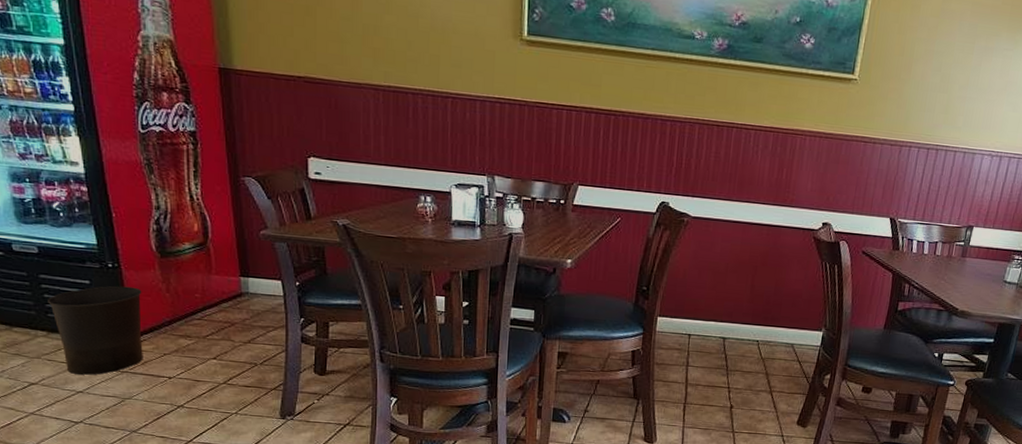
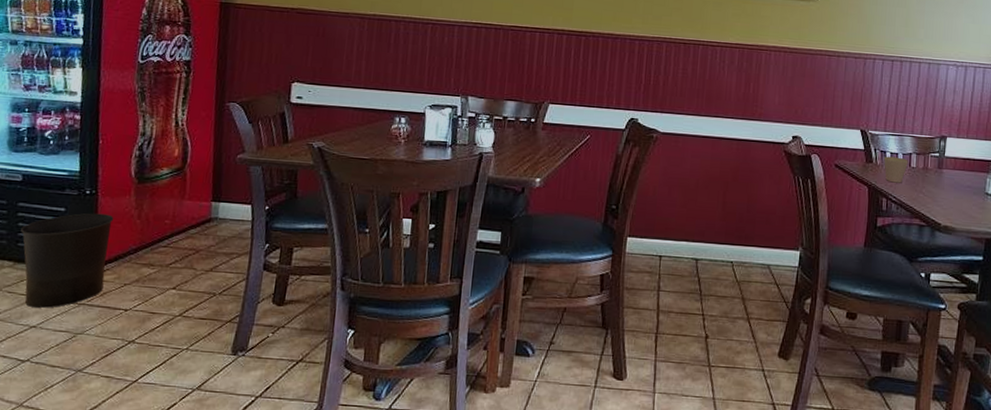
cup: none [910,244,934,270] -> present [884,156,908,183]

